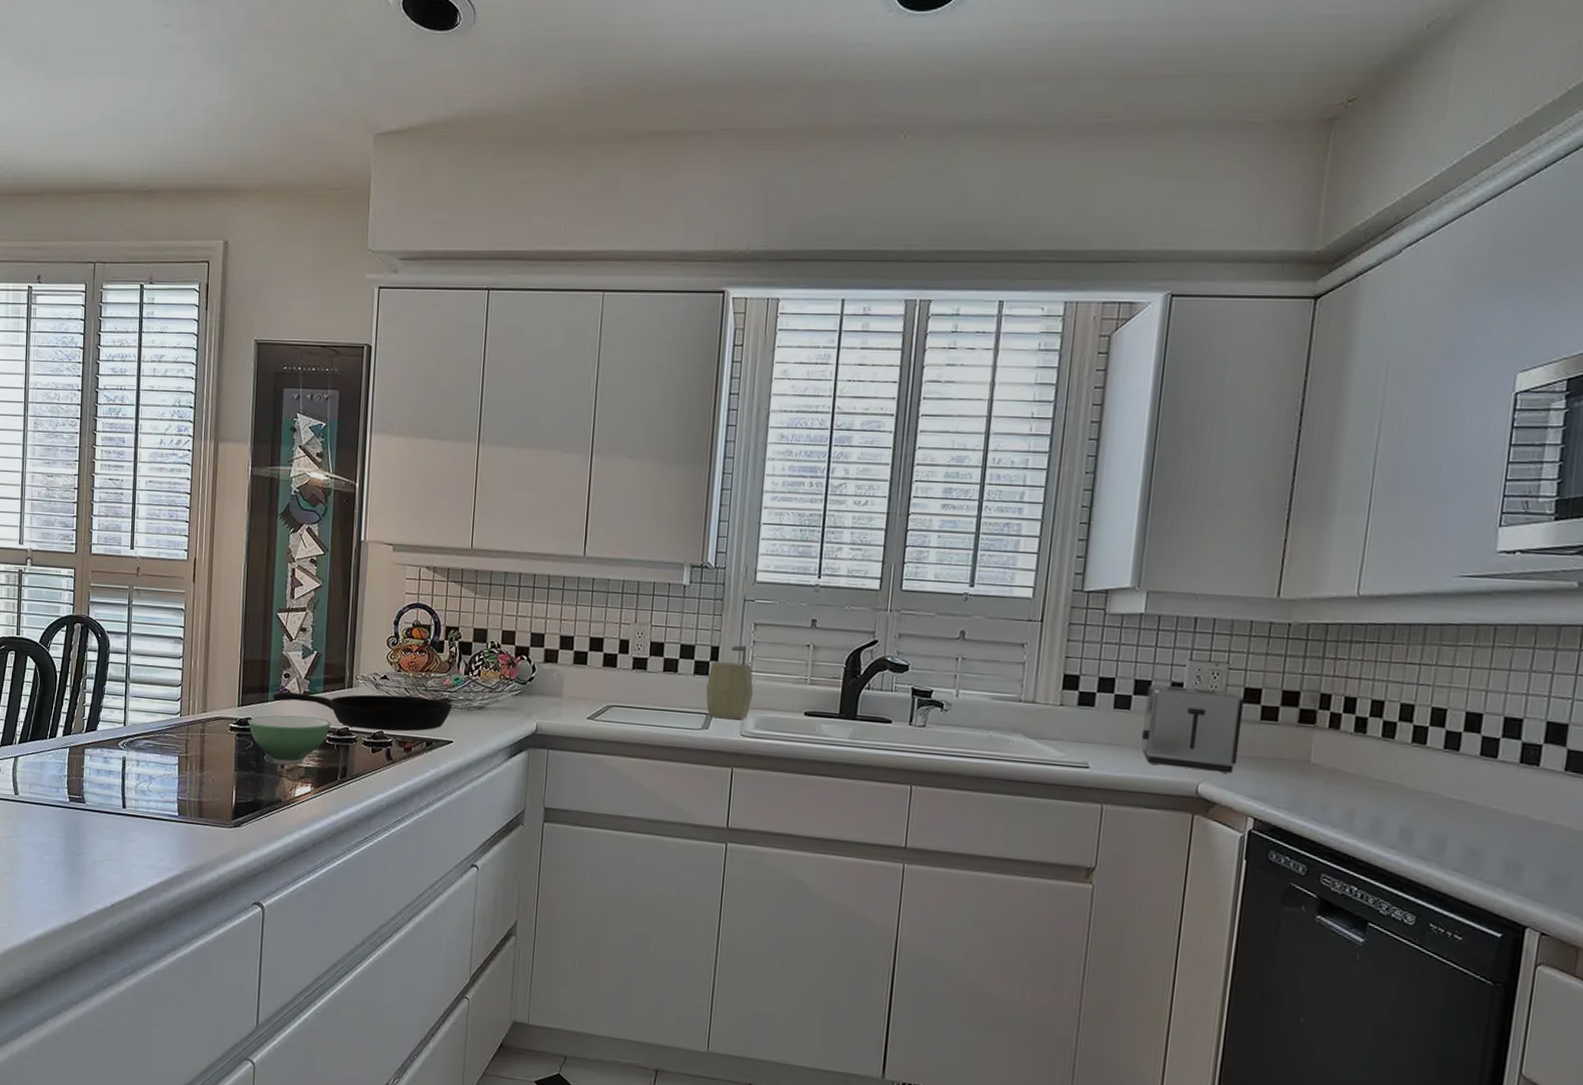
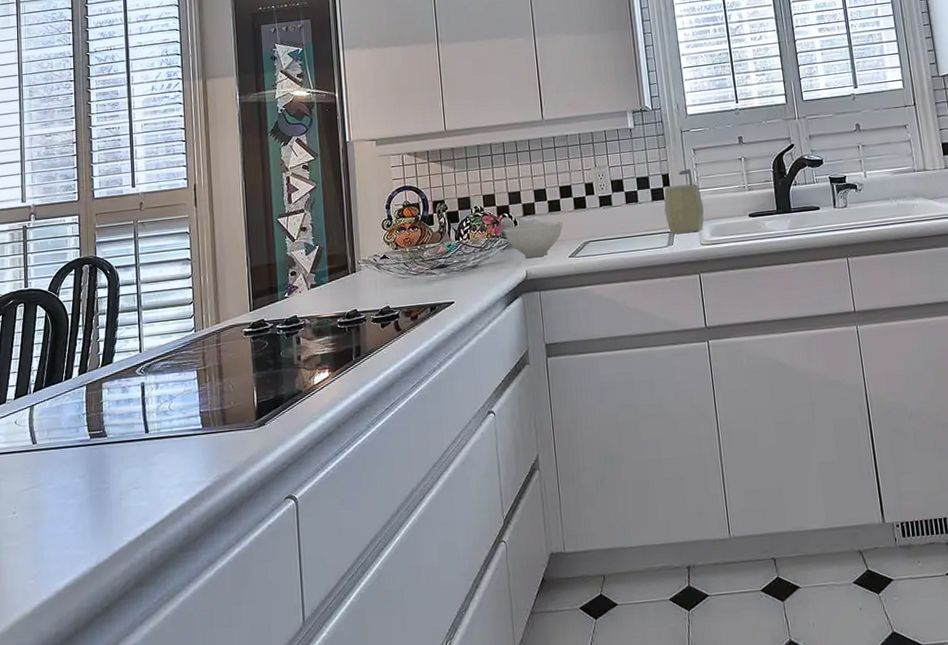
bowl: present [247,715,331,766] -> none [260,306,340,358]
frying pan: present [272,691,453,732] -> none [282,267,450,309]
bowl: none [518,671,587,712] -> present [503,220,563,259]

